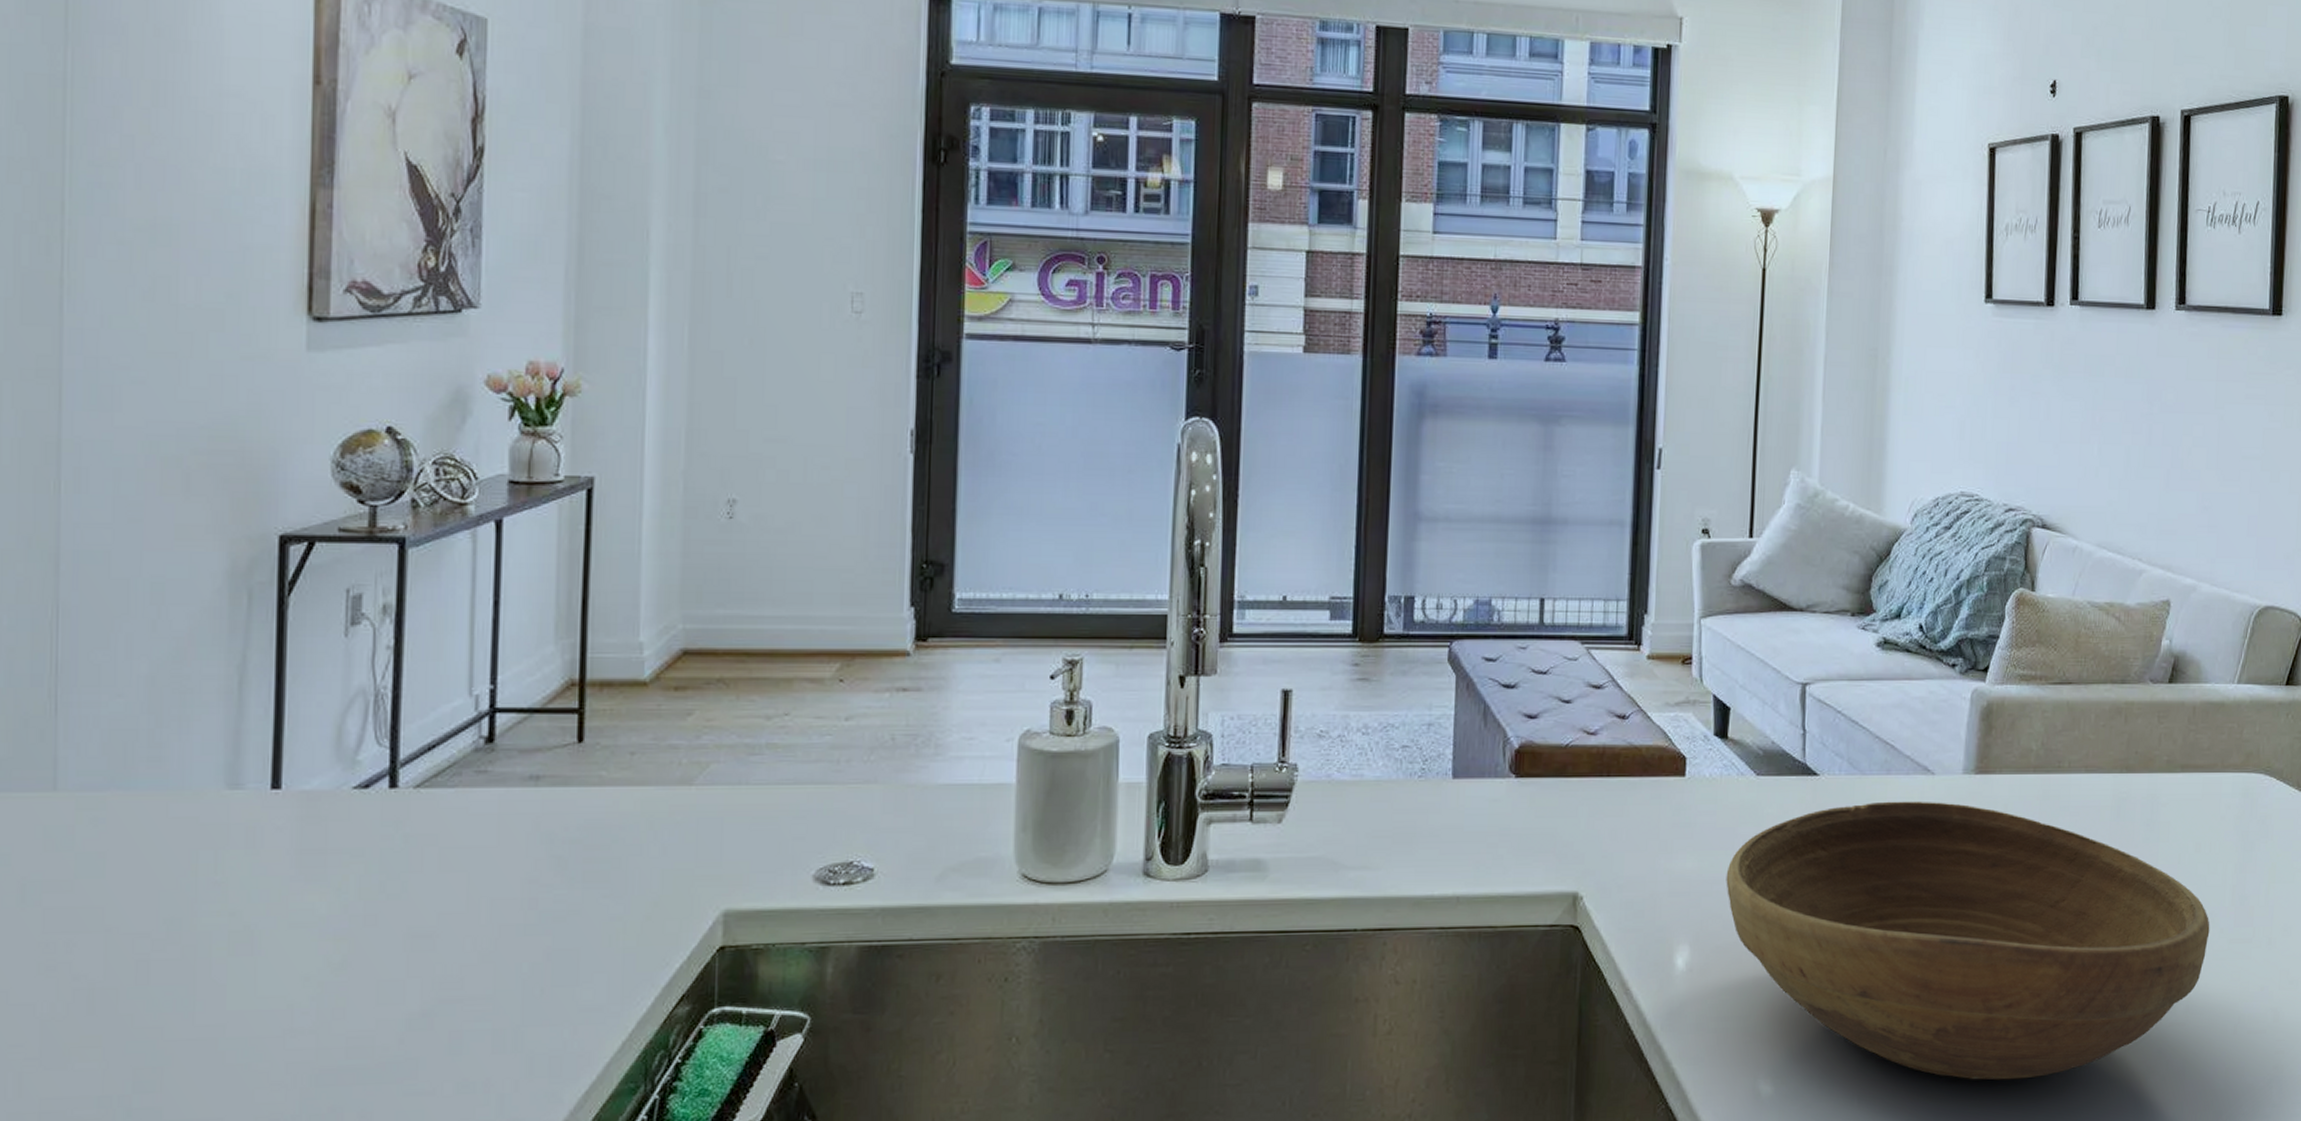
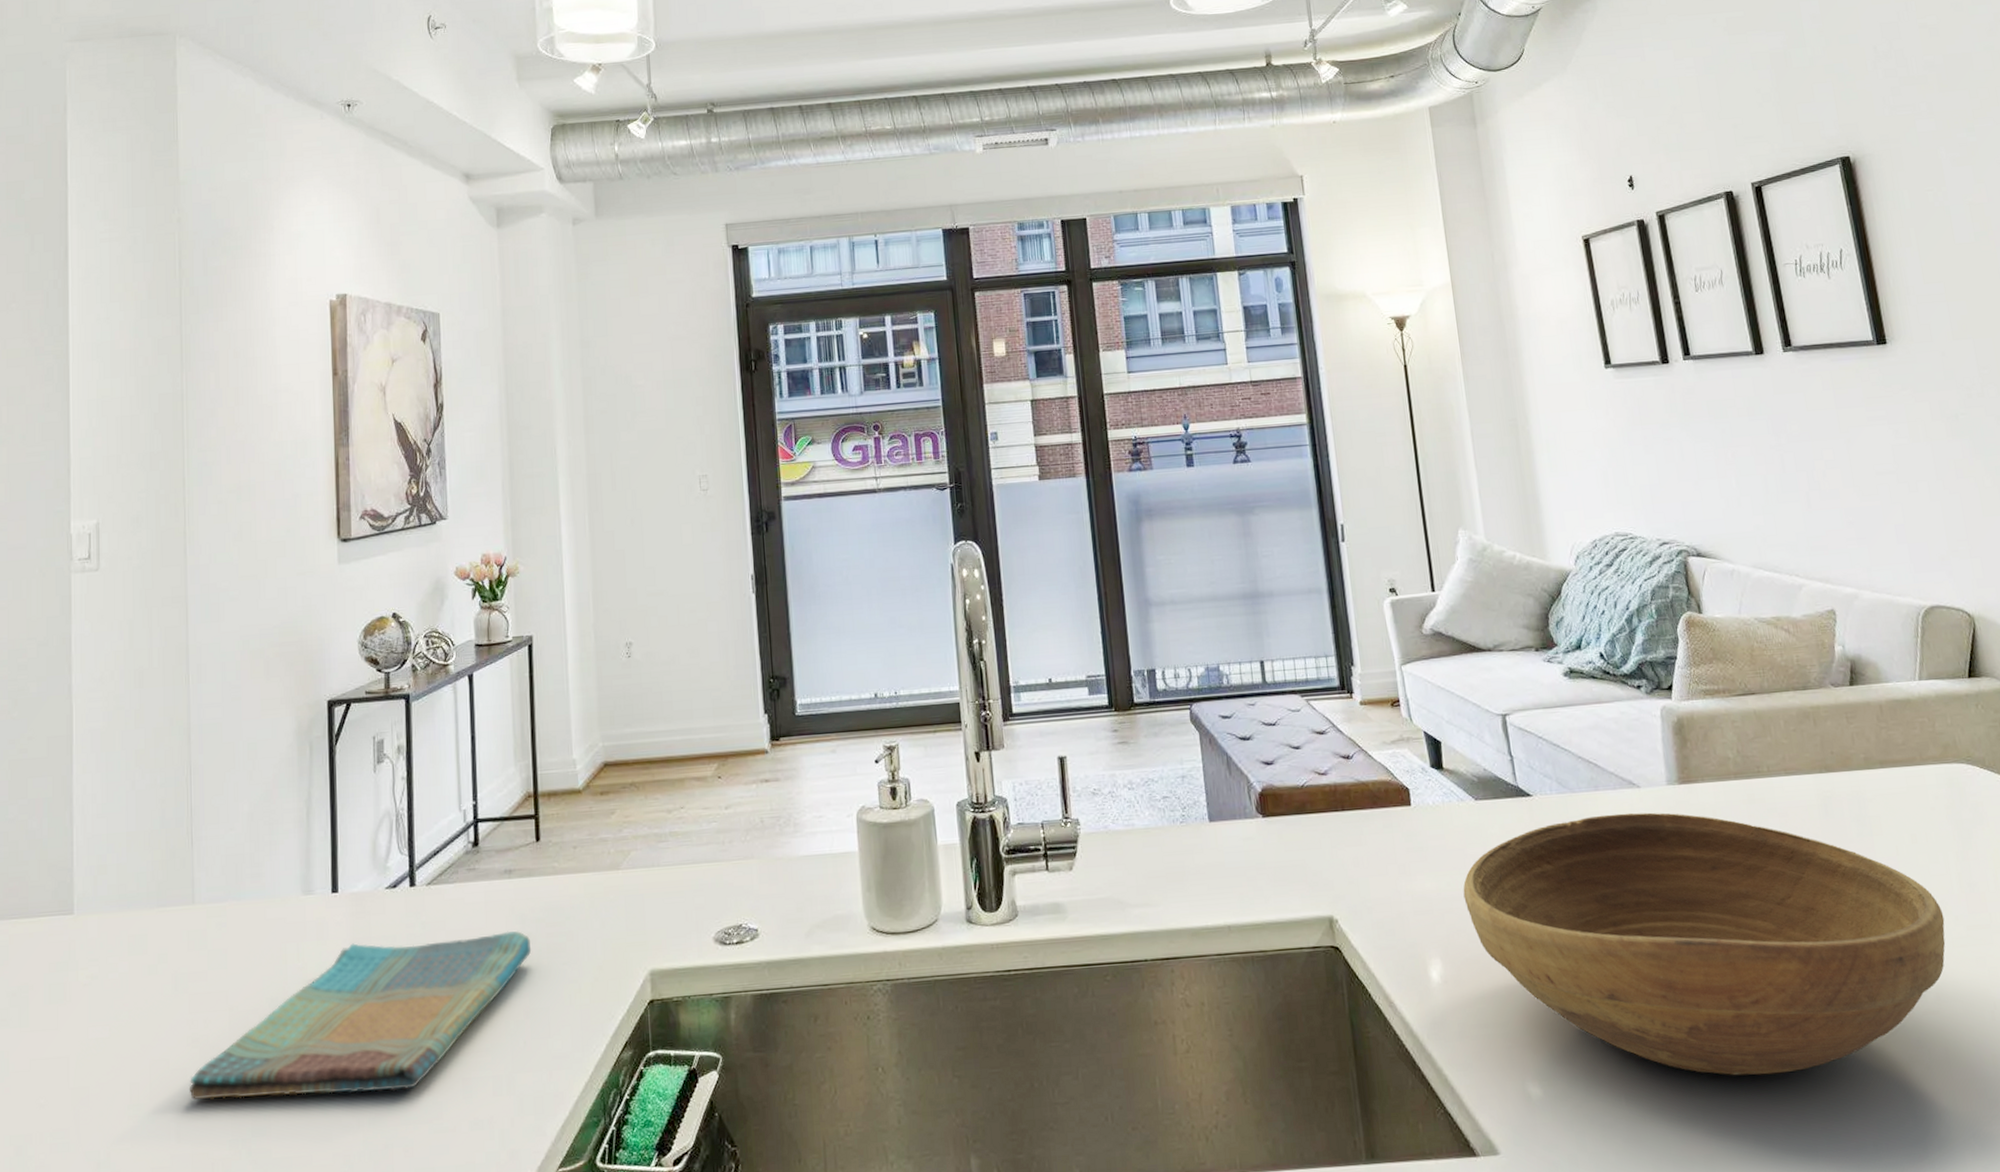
dish towel: none [38,852,561,1044] -> present [189,931,532,1099]

